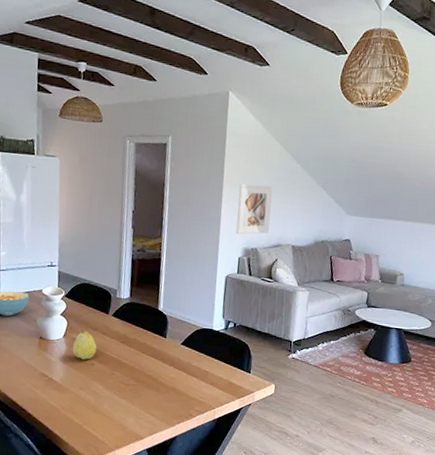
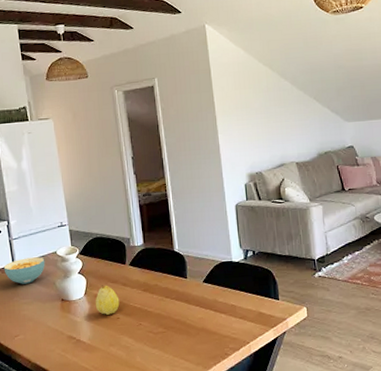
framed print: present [236,183,273,235] -> none [232,107,270,162]

